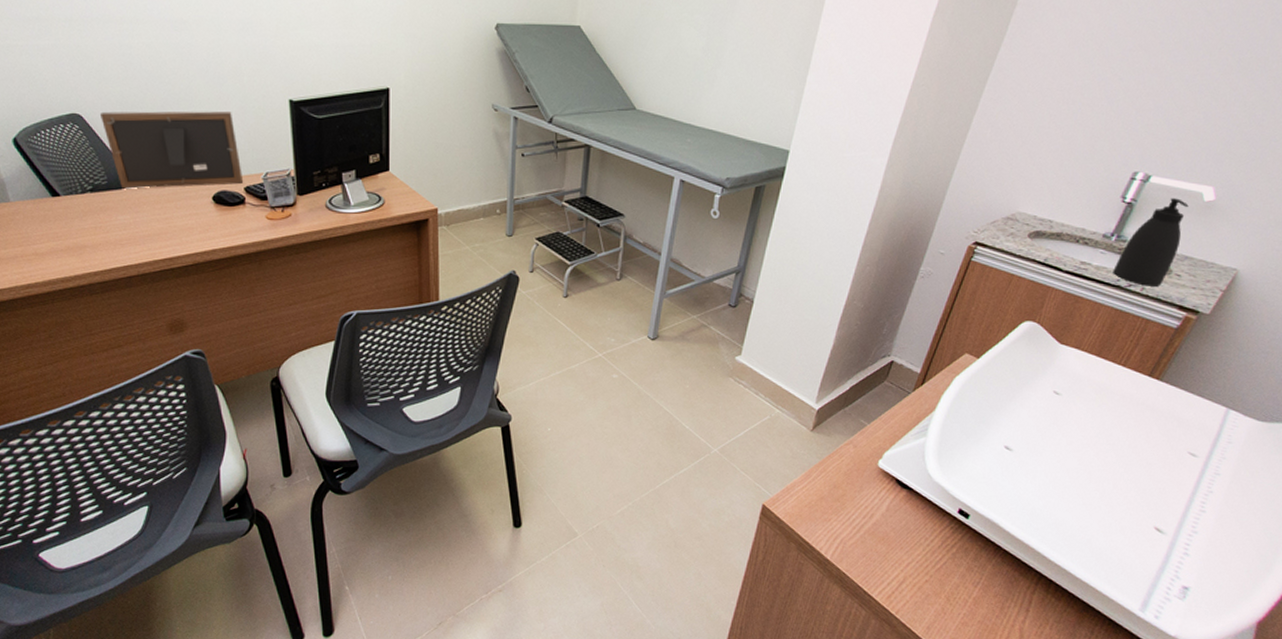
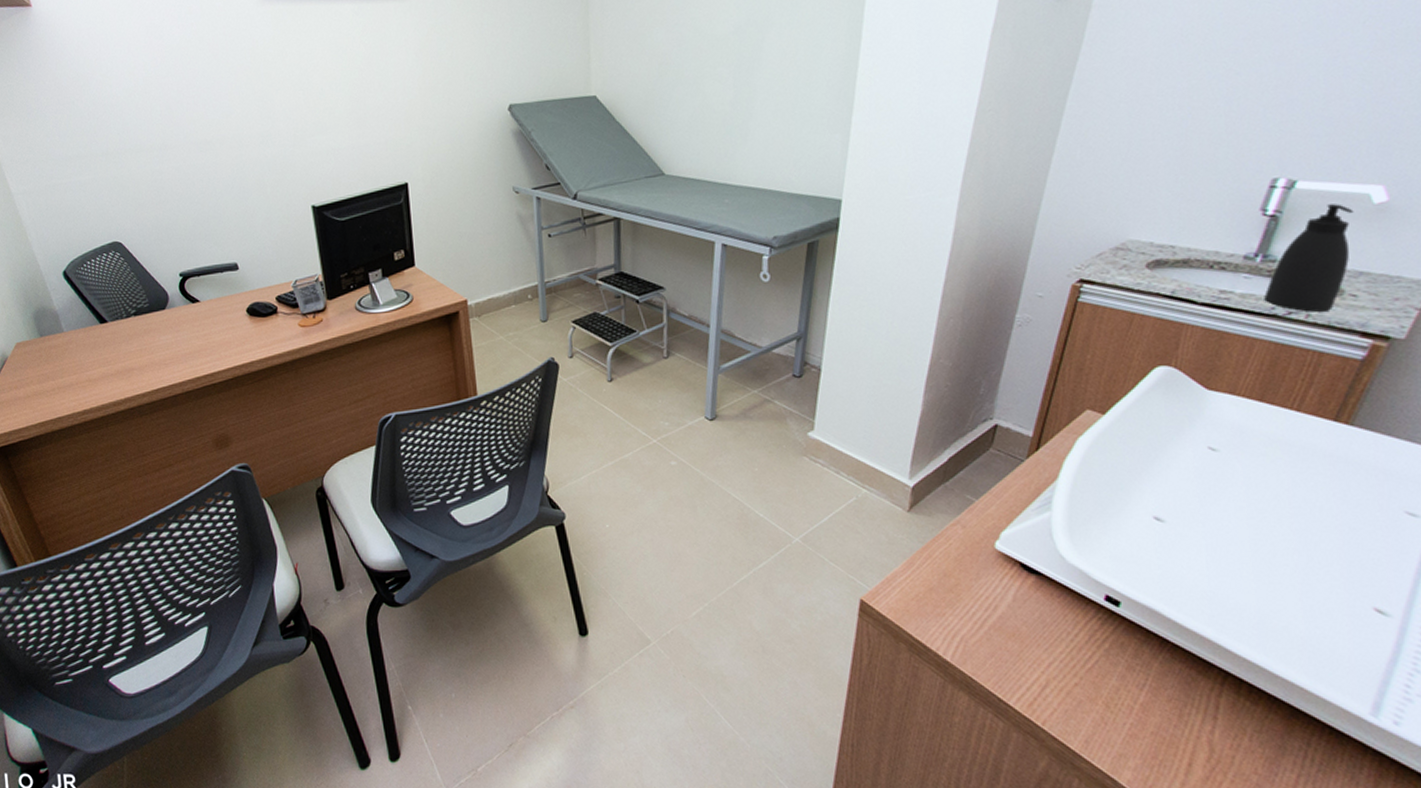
picture frame: present [101,111,244,189] -> none [139,224,275,310]

